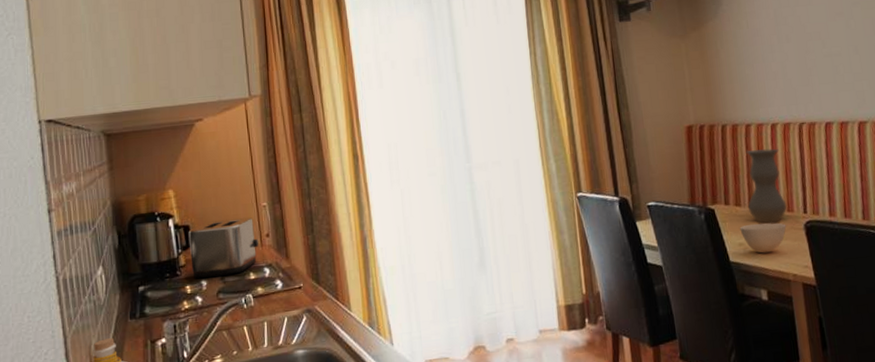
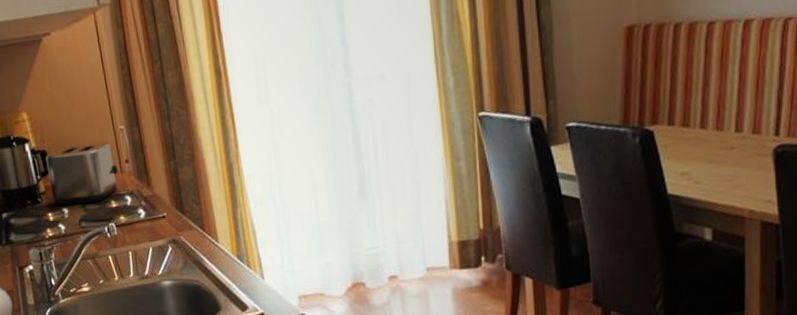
bowl: present [740,222,787,254] -> none [685,147,748,185]
vase: present [746,148,787,225] -> none [698,53,753,150]

